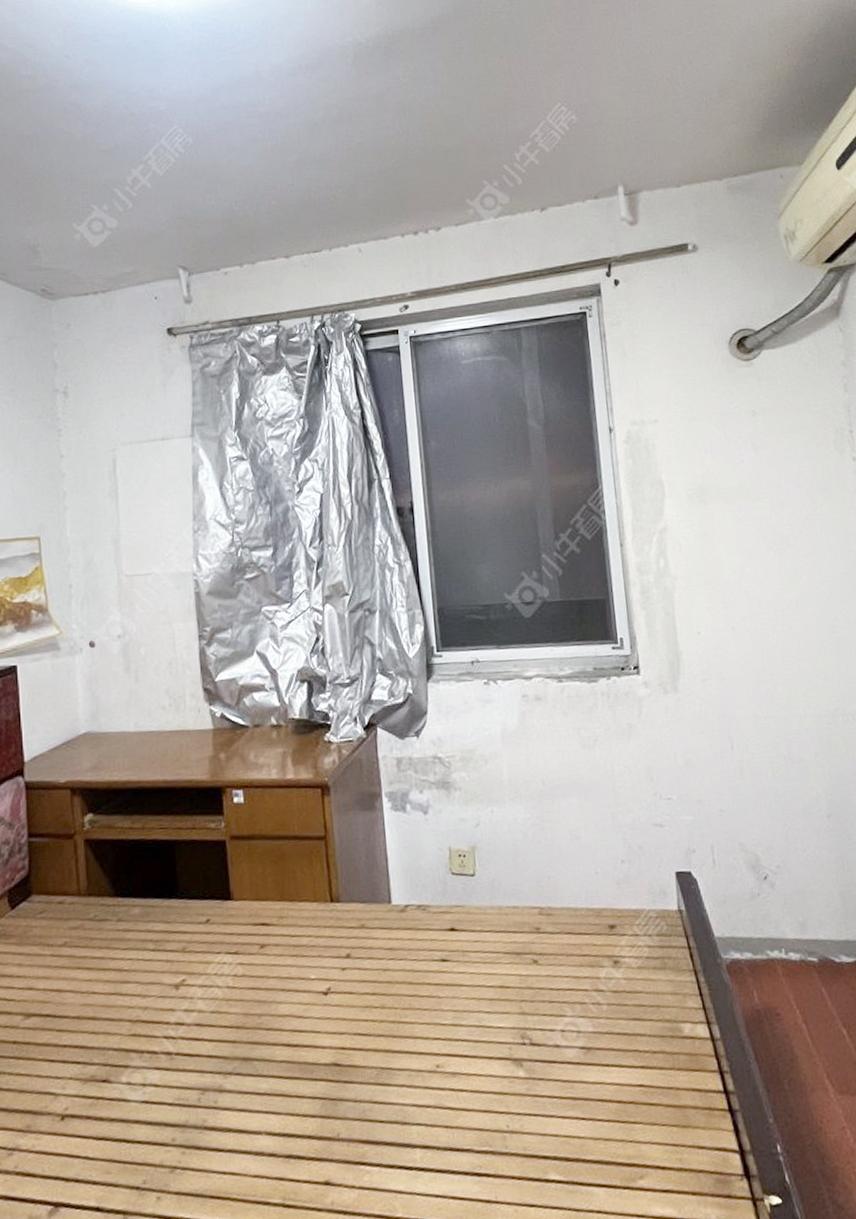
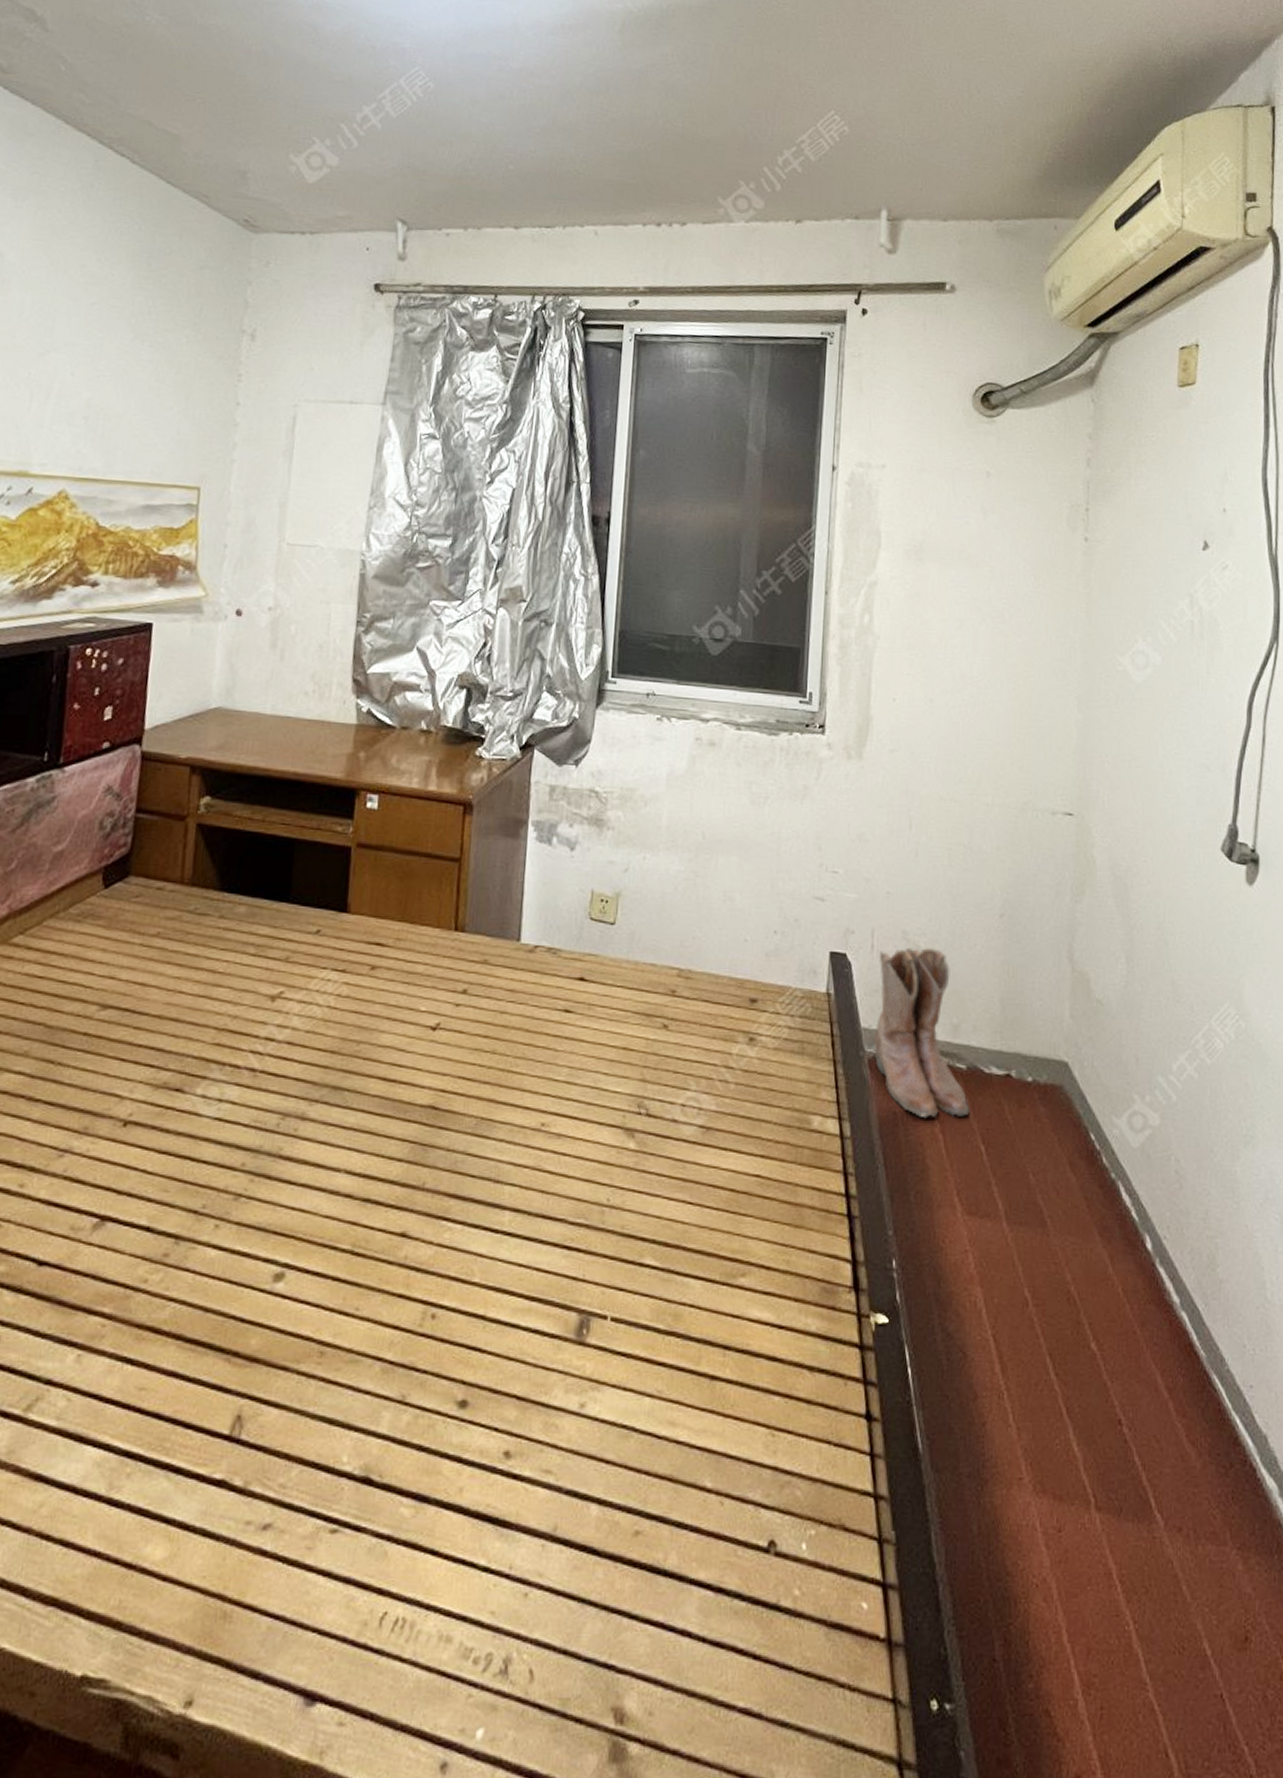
boots: none [720,855,827,1011] -> present [874,947,970,1119]

